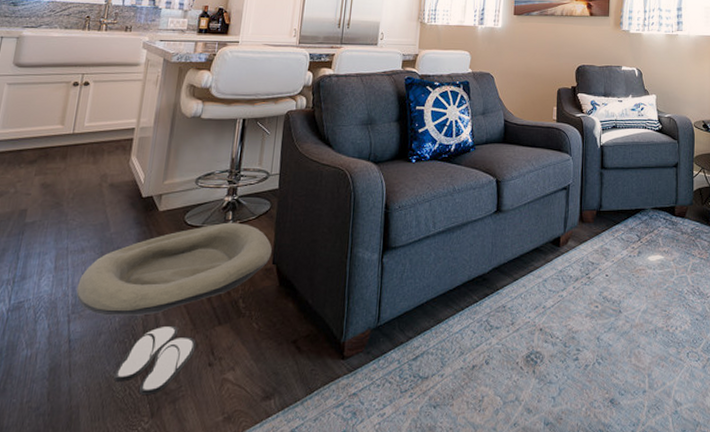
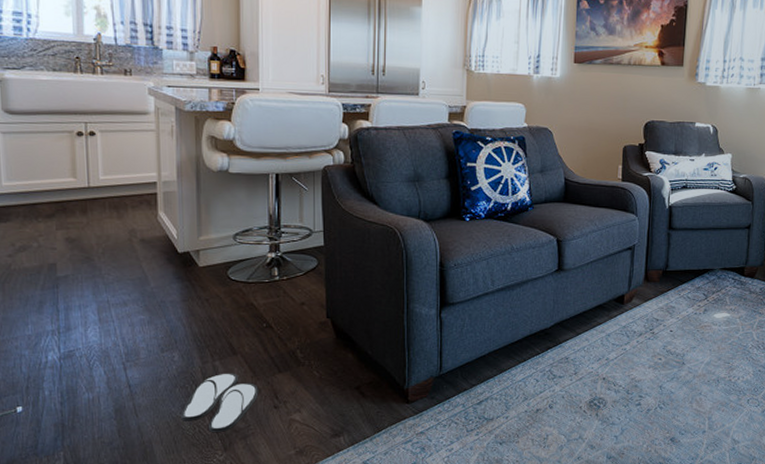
dog bed: present [76,222,273,316] -> none [126,278,325,364]

